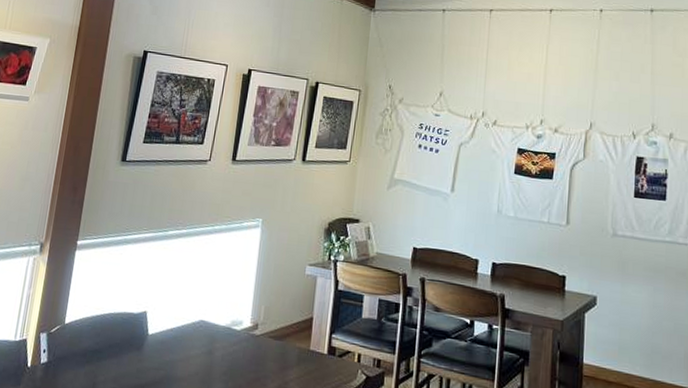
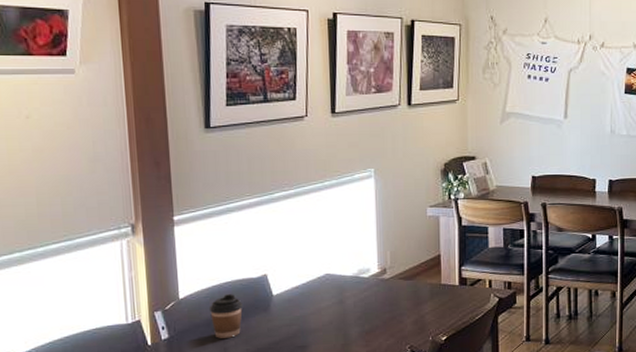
coffee cup: none [88,326,119,373] -> present [208,294,243,338]

